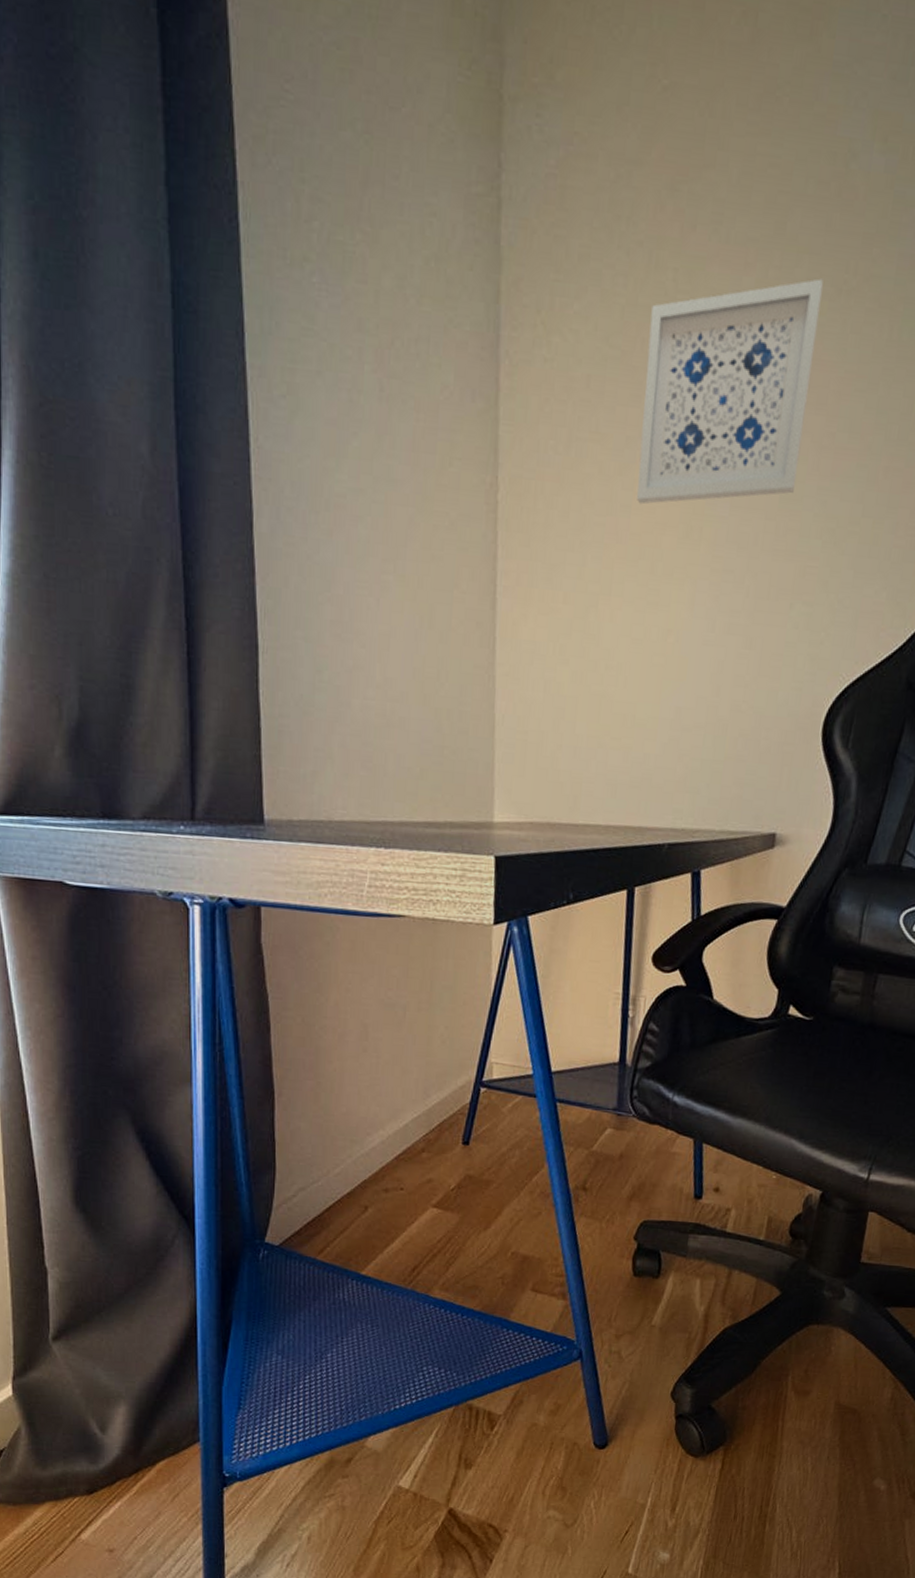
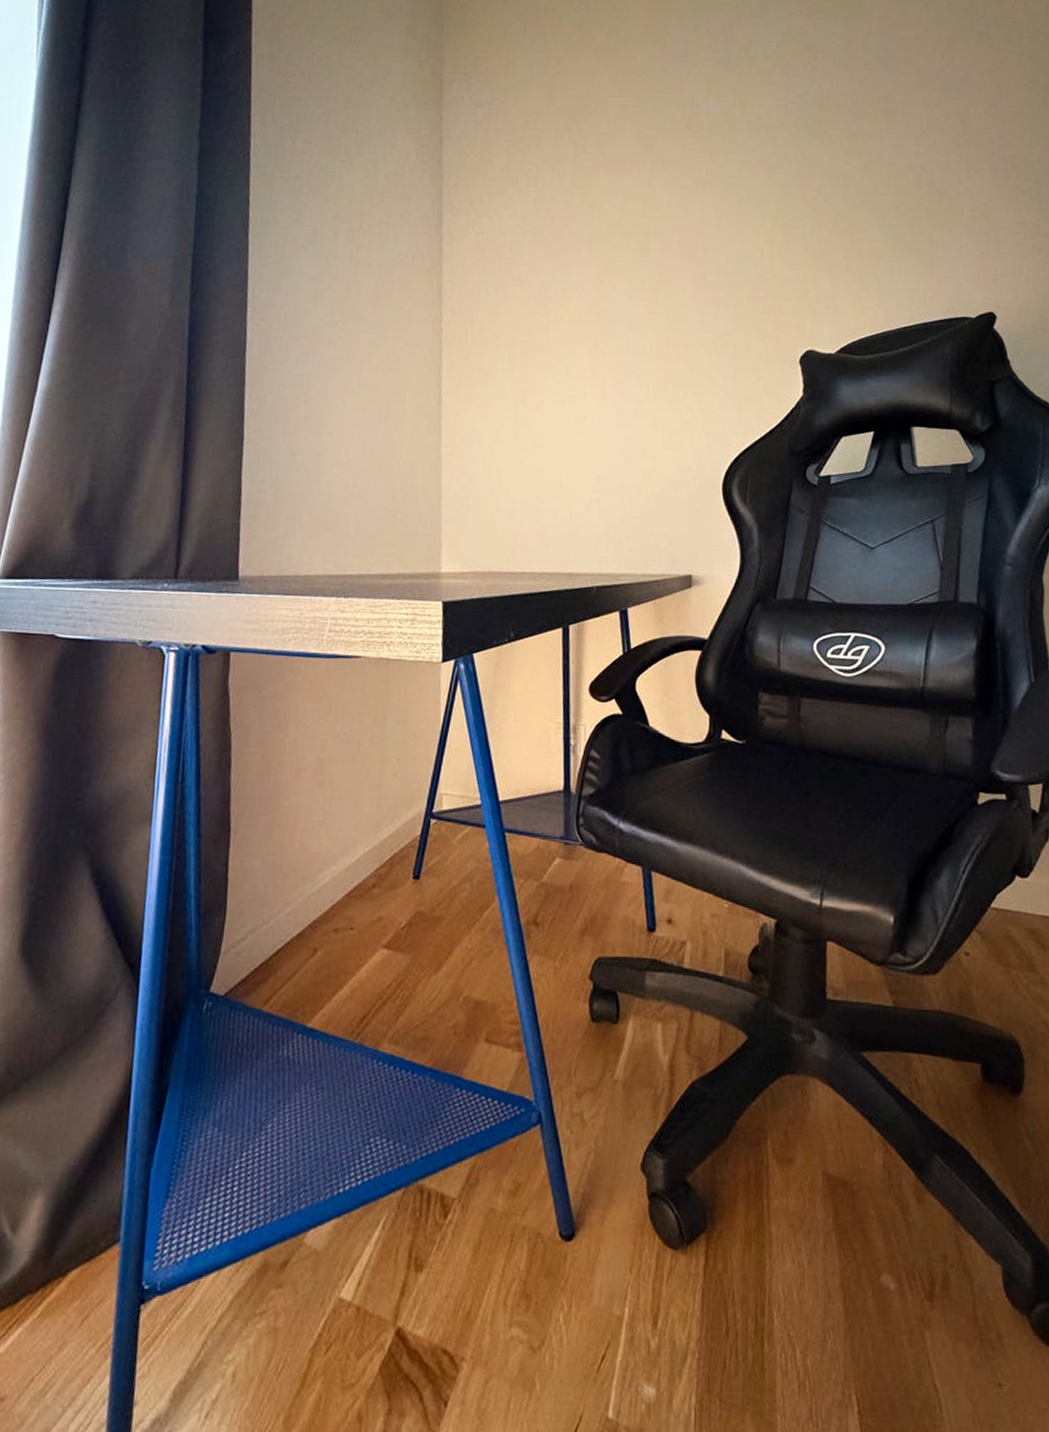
wall art: present [636,278,823,505] -> none [552,177,684,327]

